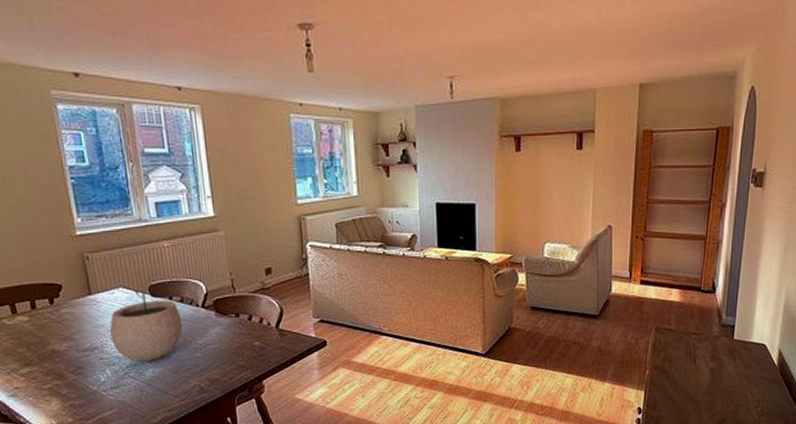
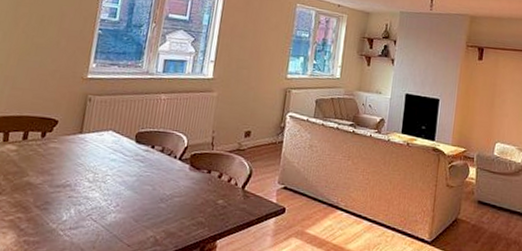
plant pot: present [109,286,183,362] -> none [85,133,158,206]

